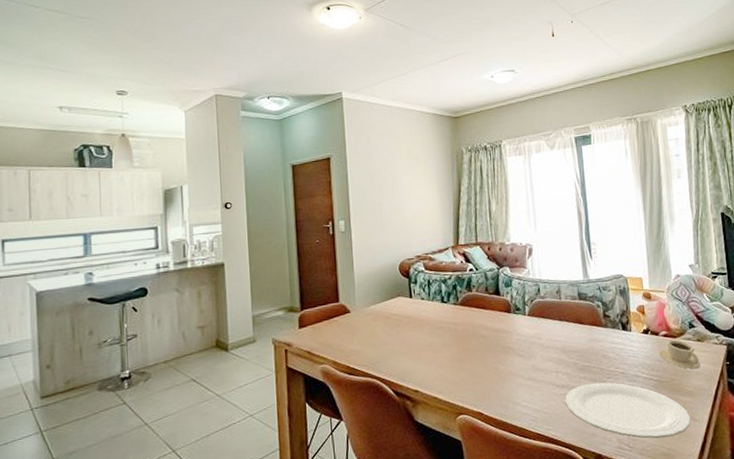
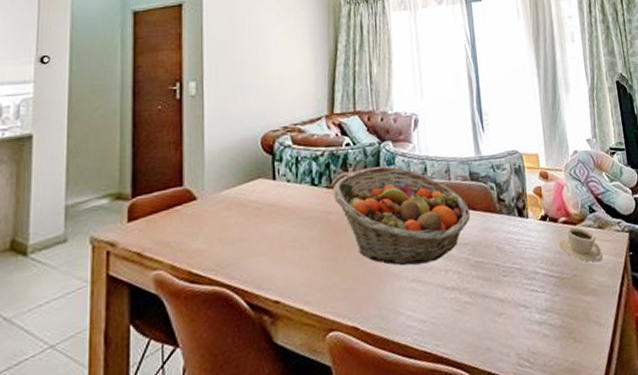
fruit basket: none [459,288,579,367] -> present [332,166,471,266]
plate: present [565,382,691,439] -> none [456,281,596,351]

